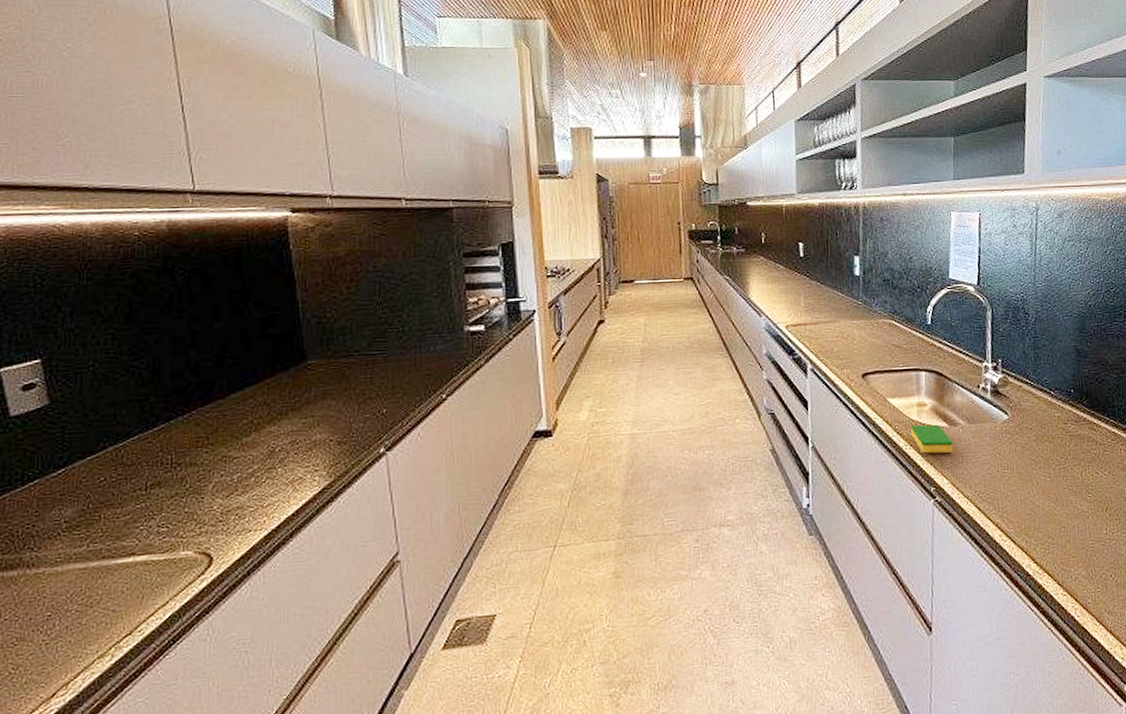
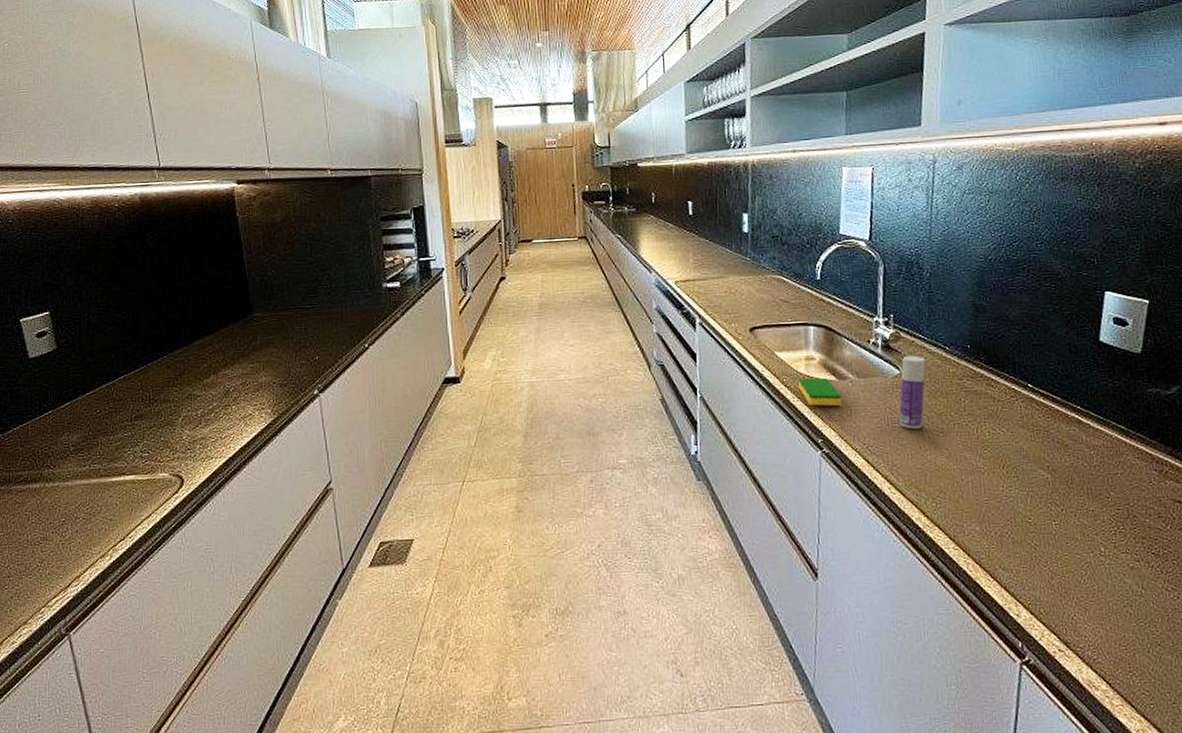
bottle: none [1008,400,1033,475] -> present [899,355,926,429]

